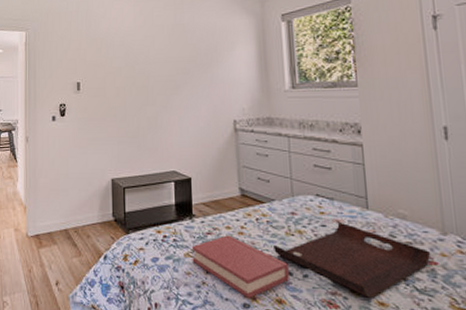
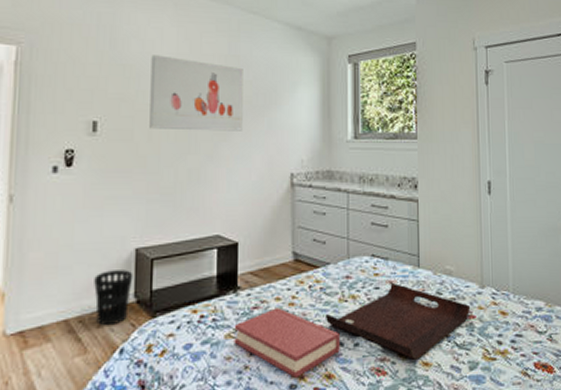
wastebasket: none [84,195,111,236] -> present [94,270,133,325]
wall art: none [116,29,190,87] -> present [149,55,243,131]

